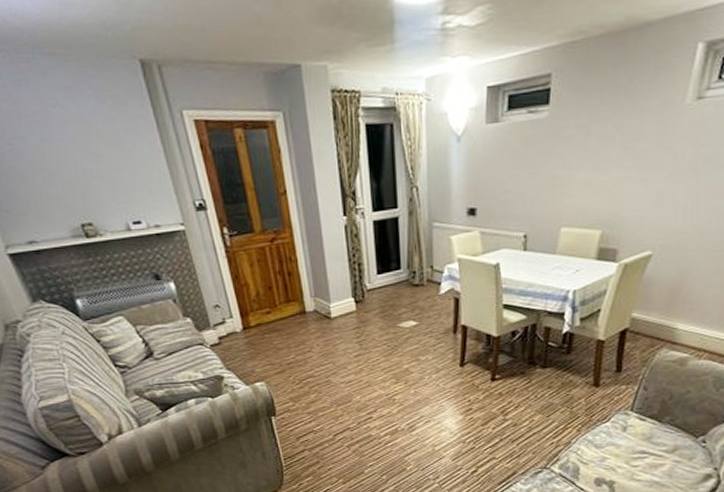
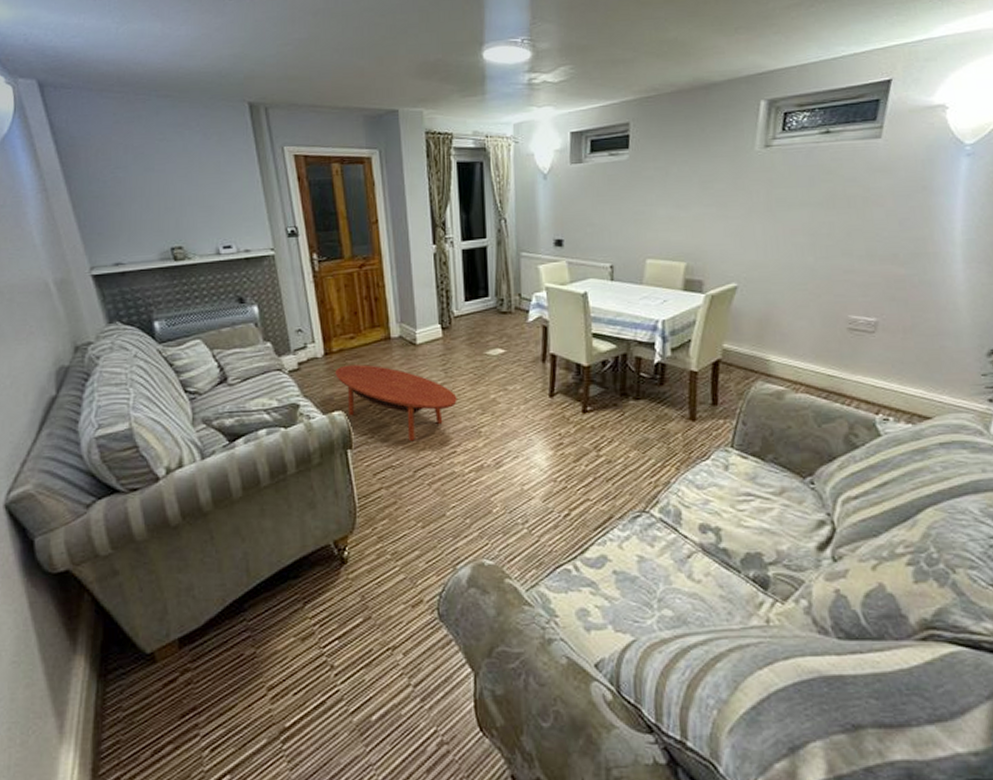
coffee table: none [255,338,372,409] -> present [335,364,457,442]

